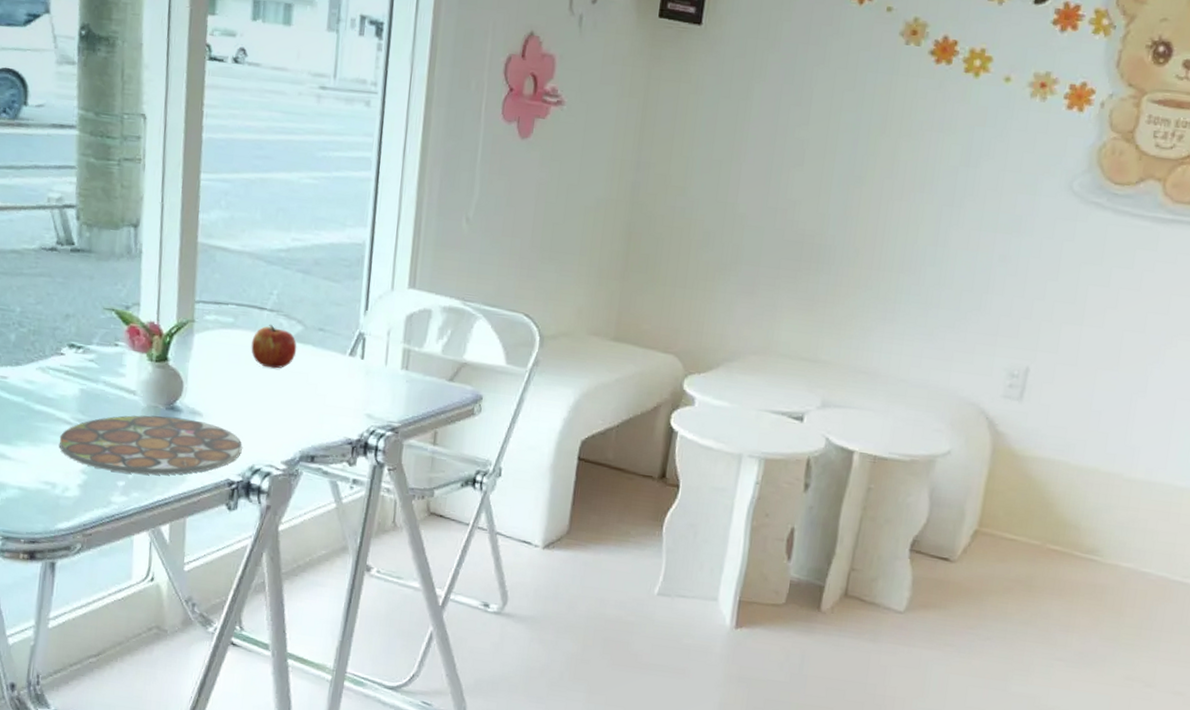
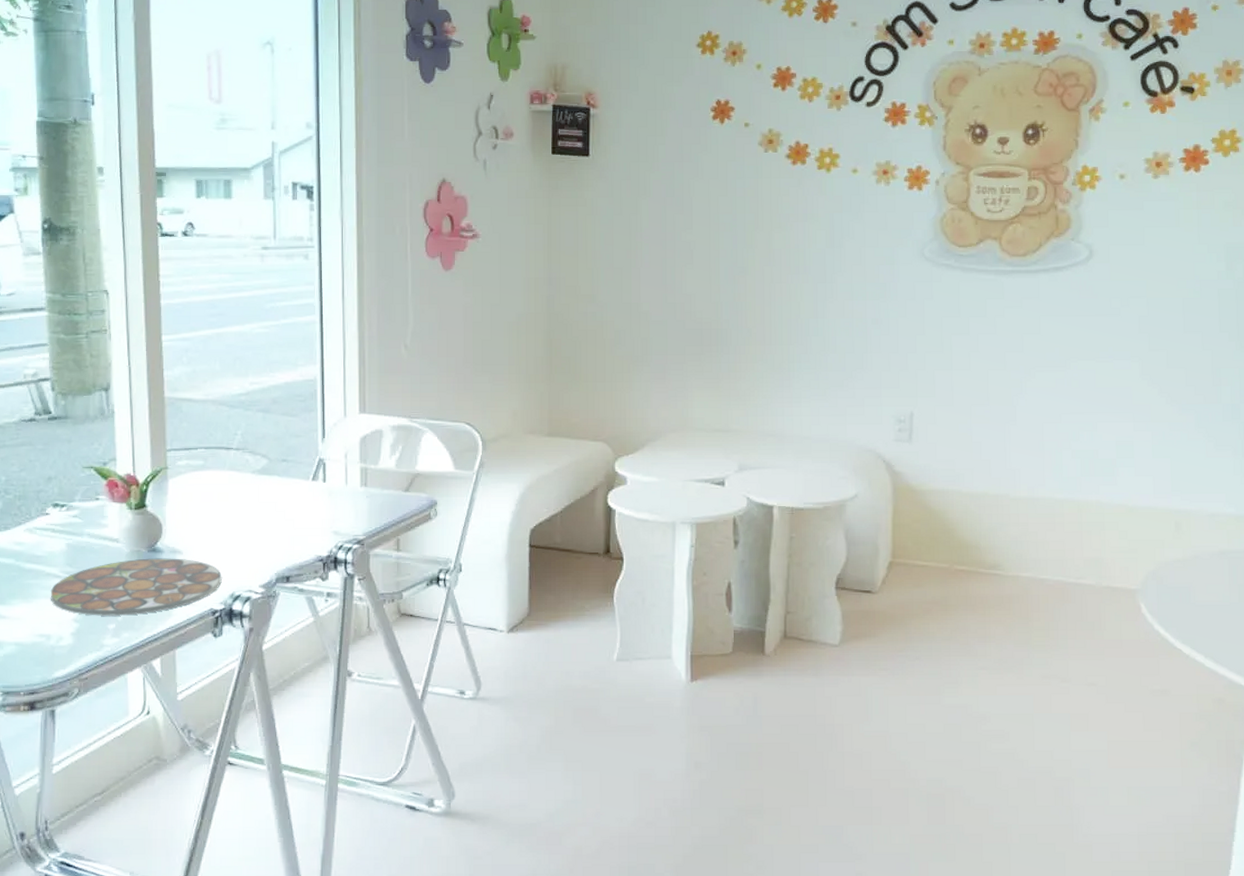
apple: present [251,324,297,369] -> none [222,461,264,501]

